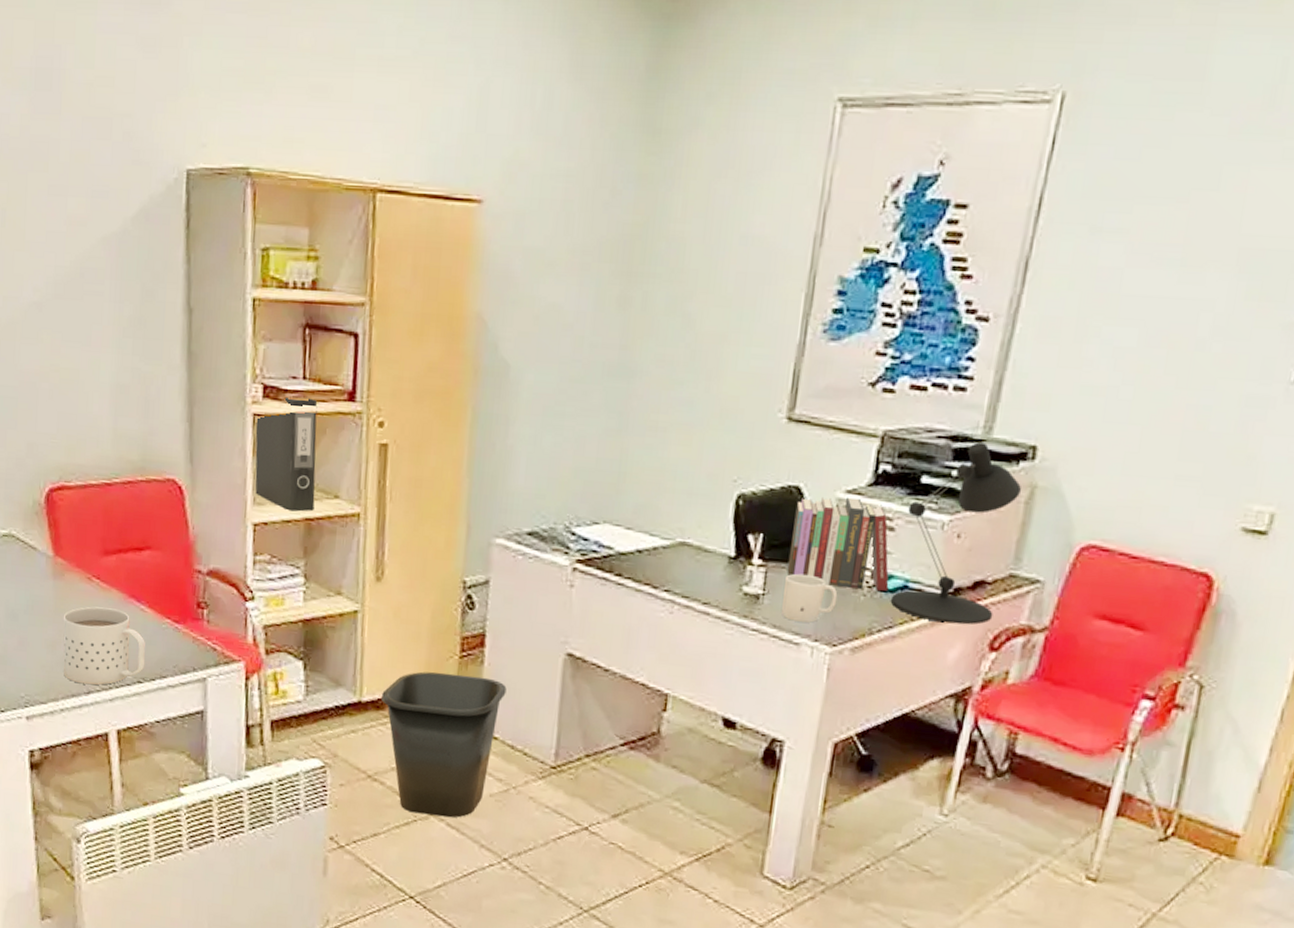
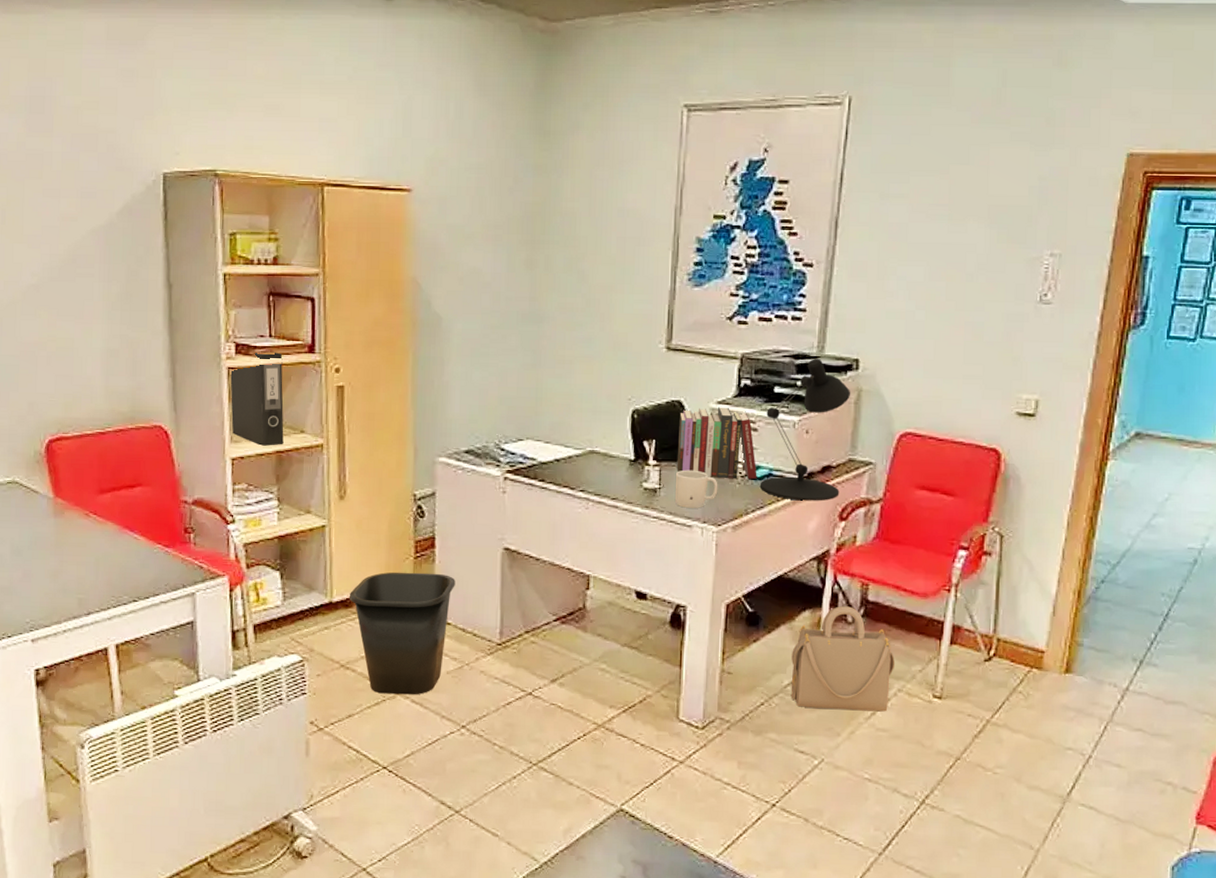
mug: present [62,606,145,686] -> none [63,538,140,607]
handbag: none [904,757,1042,891] -> present [790,606,896,712]

